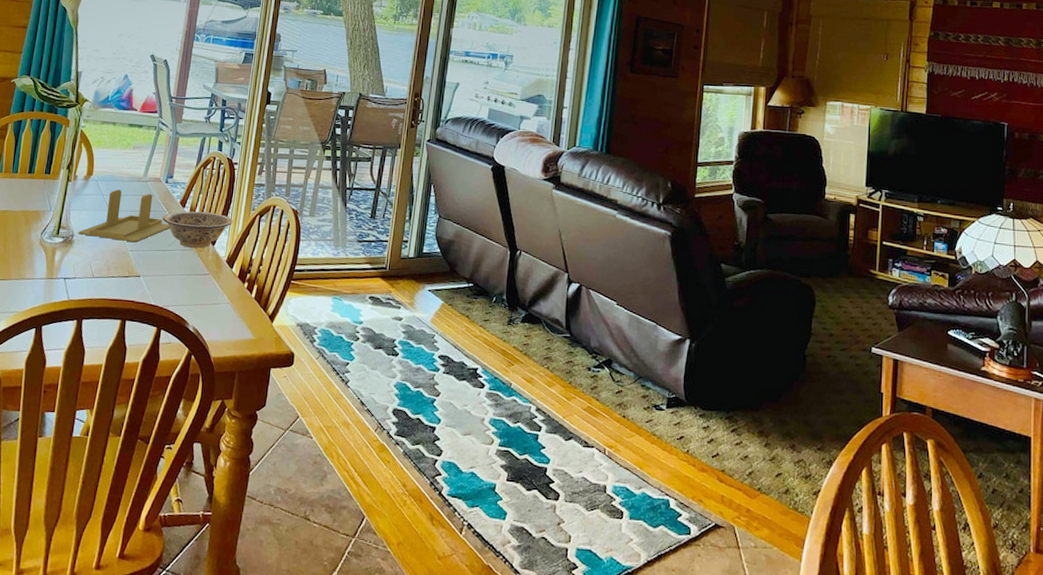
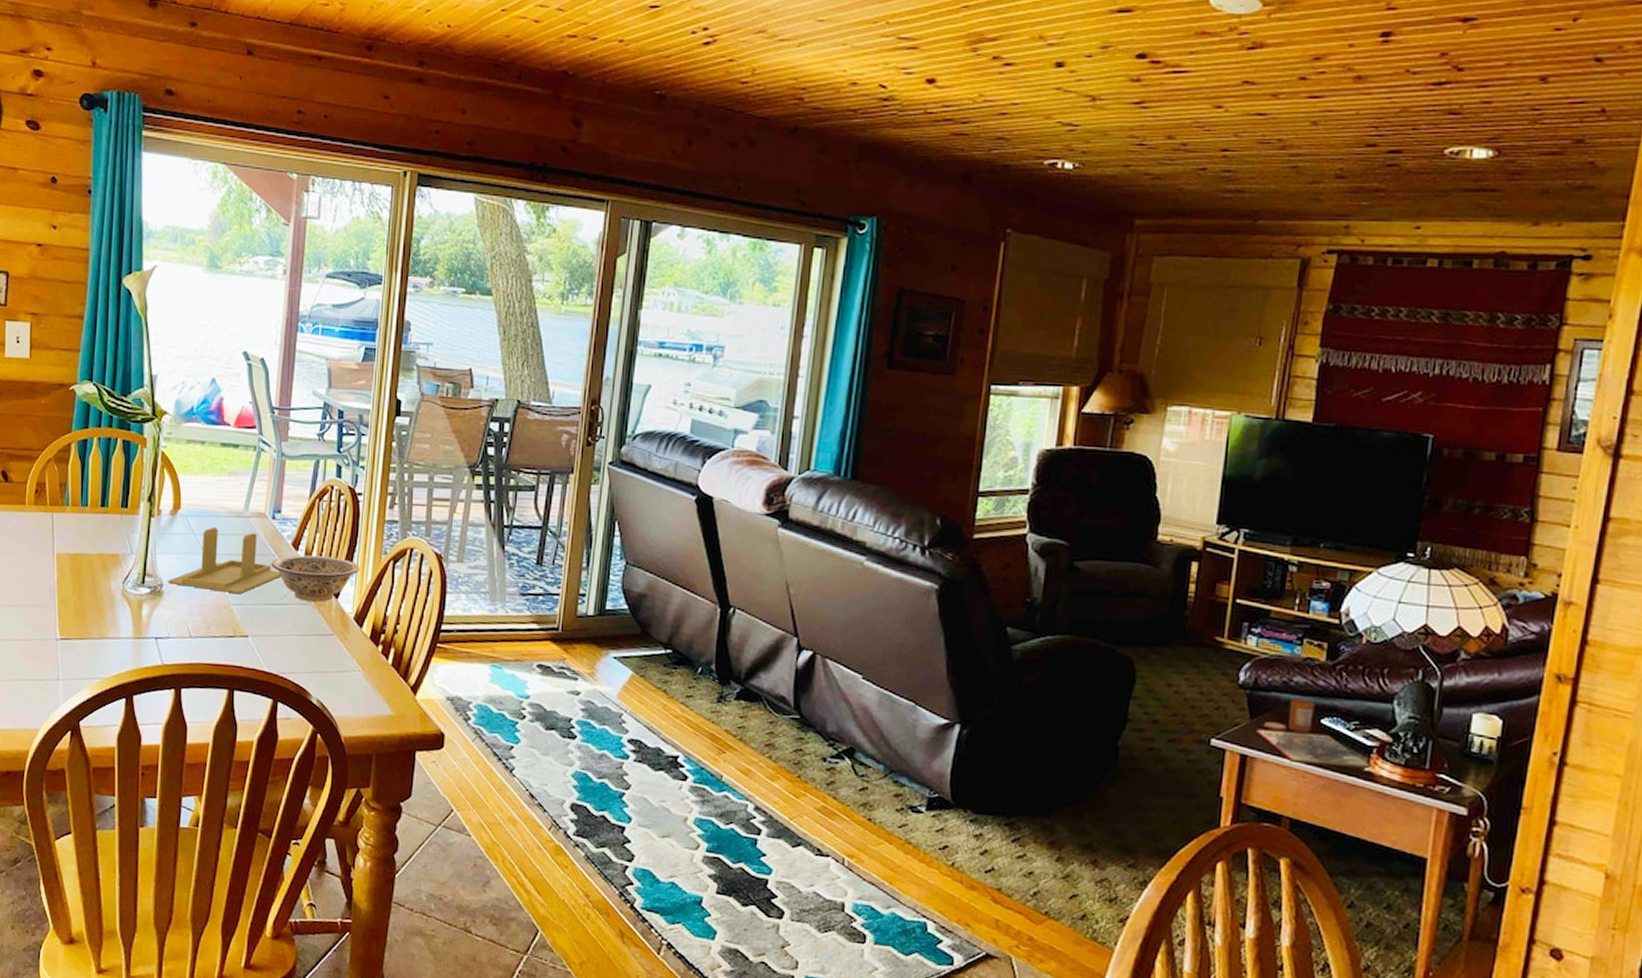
magazine: none [903,339,986,368] -> present [1255,729,1371,768]
candle: none [908,317,943,343] -> present [1263,699,1315,734]

